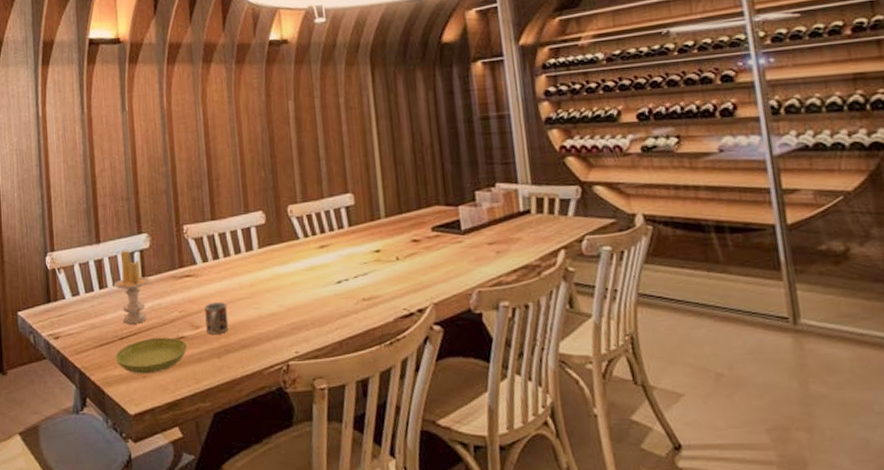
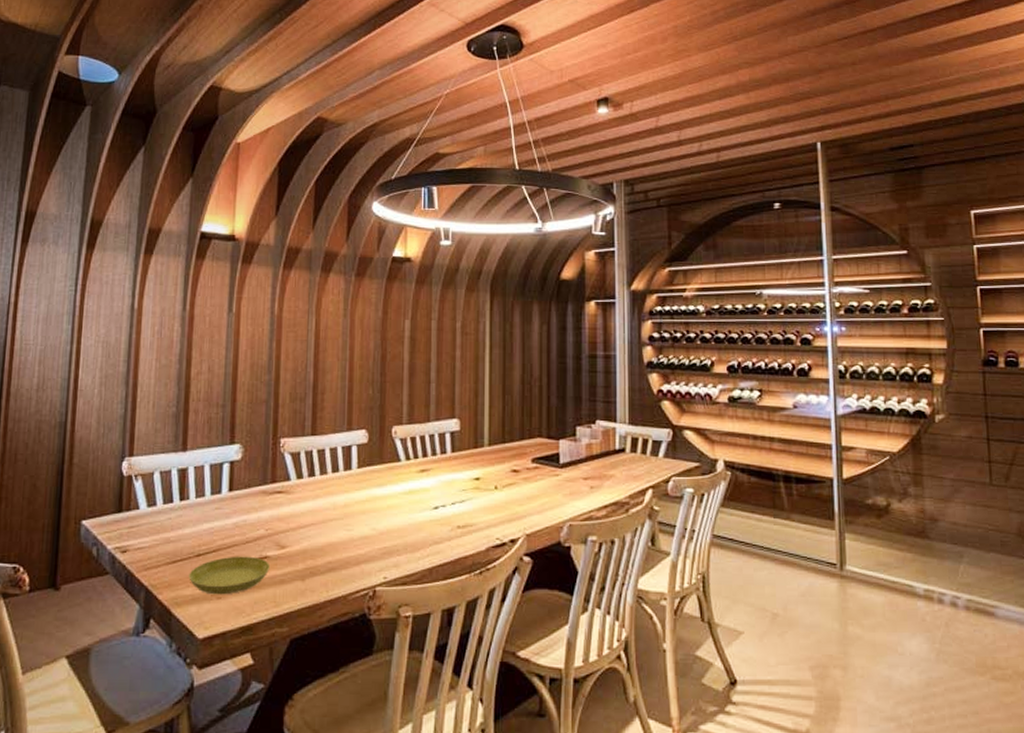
candle: present [114,250,151,324] -> none [197,460,239,540]
cup: present [204,302,229,334] -> none [293,522,318,555]

